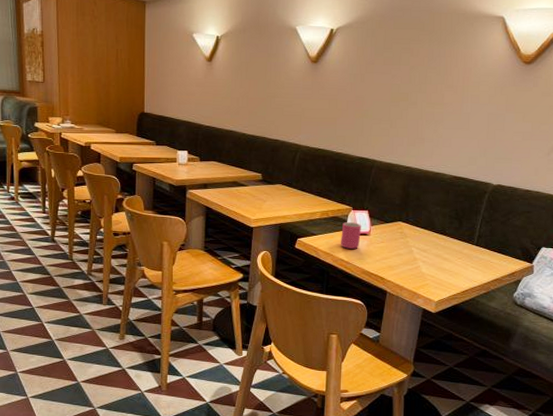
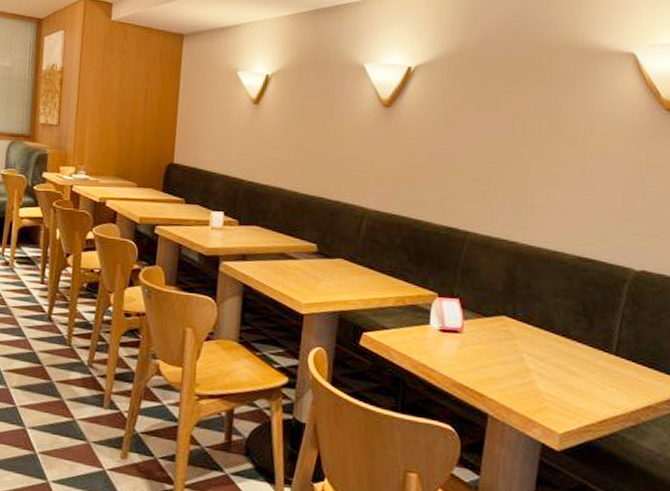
mug: present [341,222,361,249] -> none [422,313,450,351]

